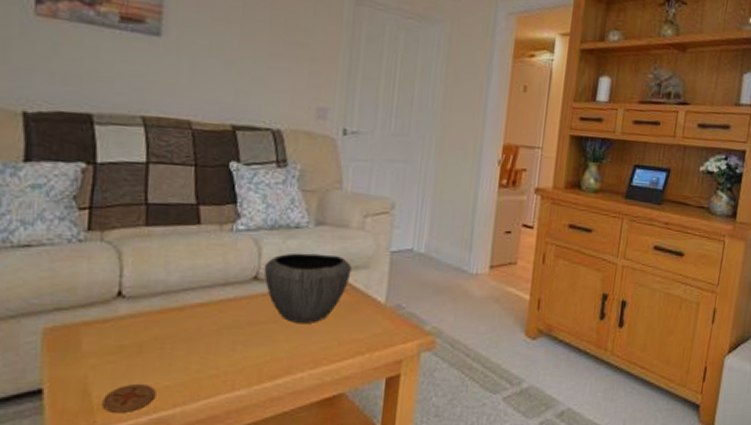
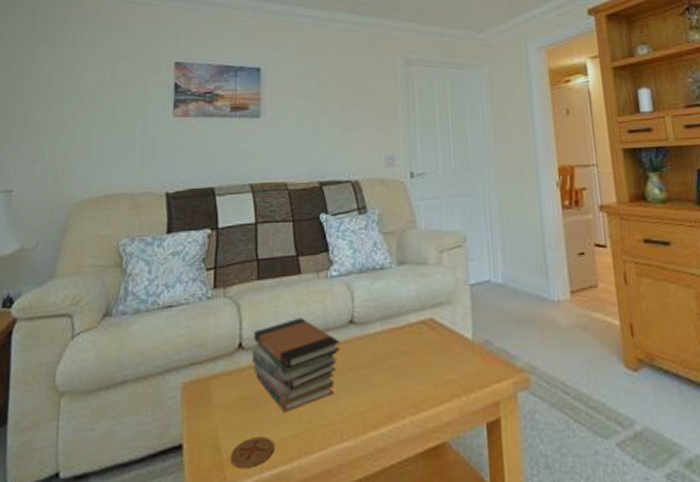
book stack: none [133,269,241,362] -> present [251,317,340,413]
bowl: present [264,253,352,323] -> none [357,293,436,366]

